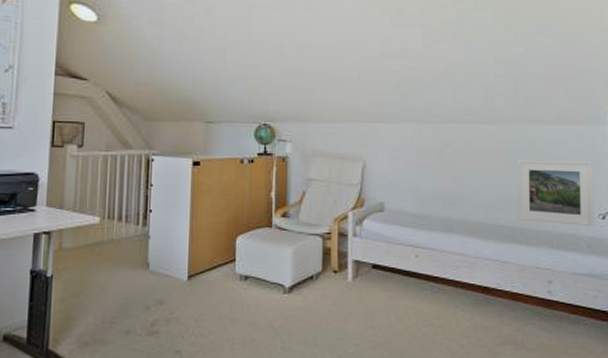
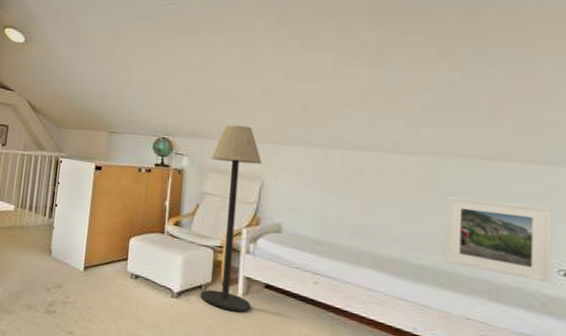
floor lamp: none [312,105,362,296] -> present [200,125,262,312]

